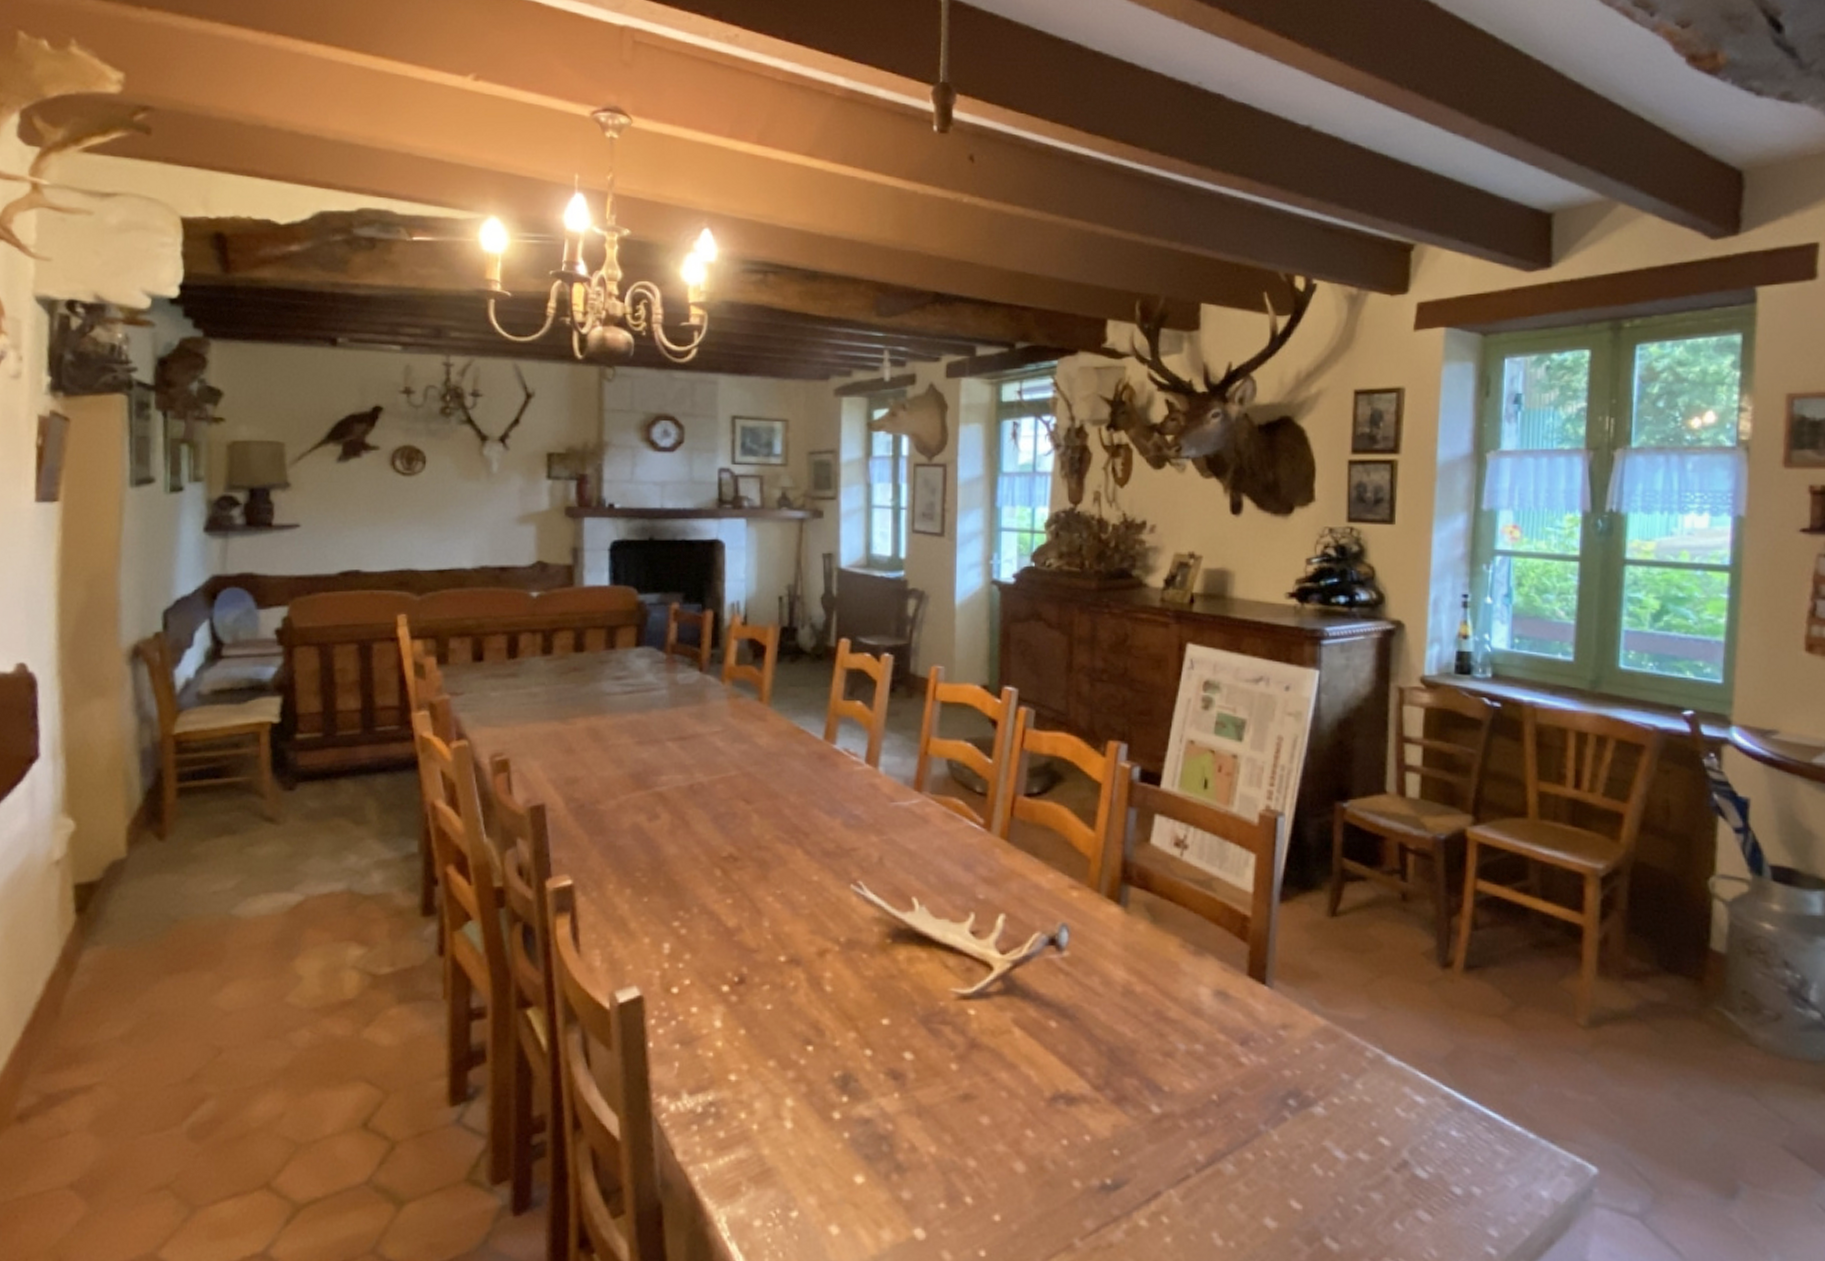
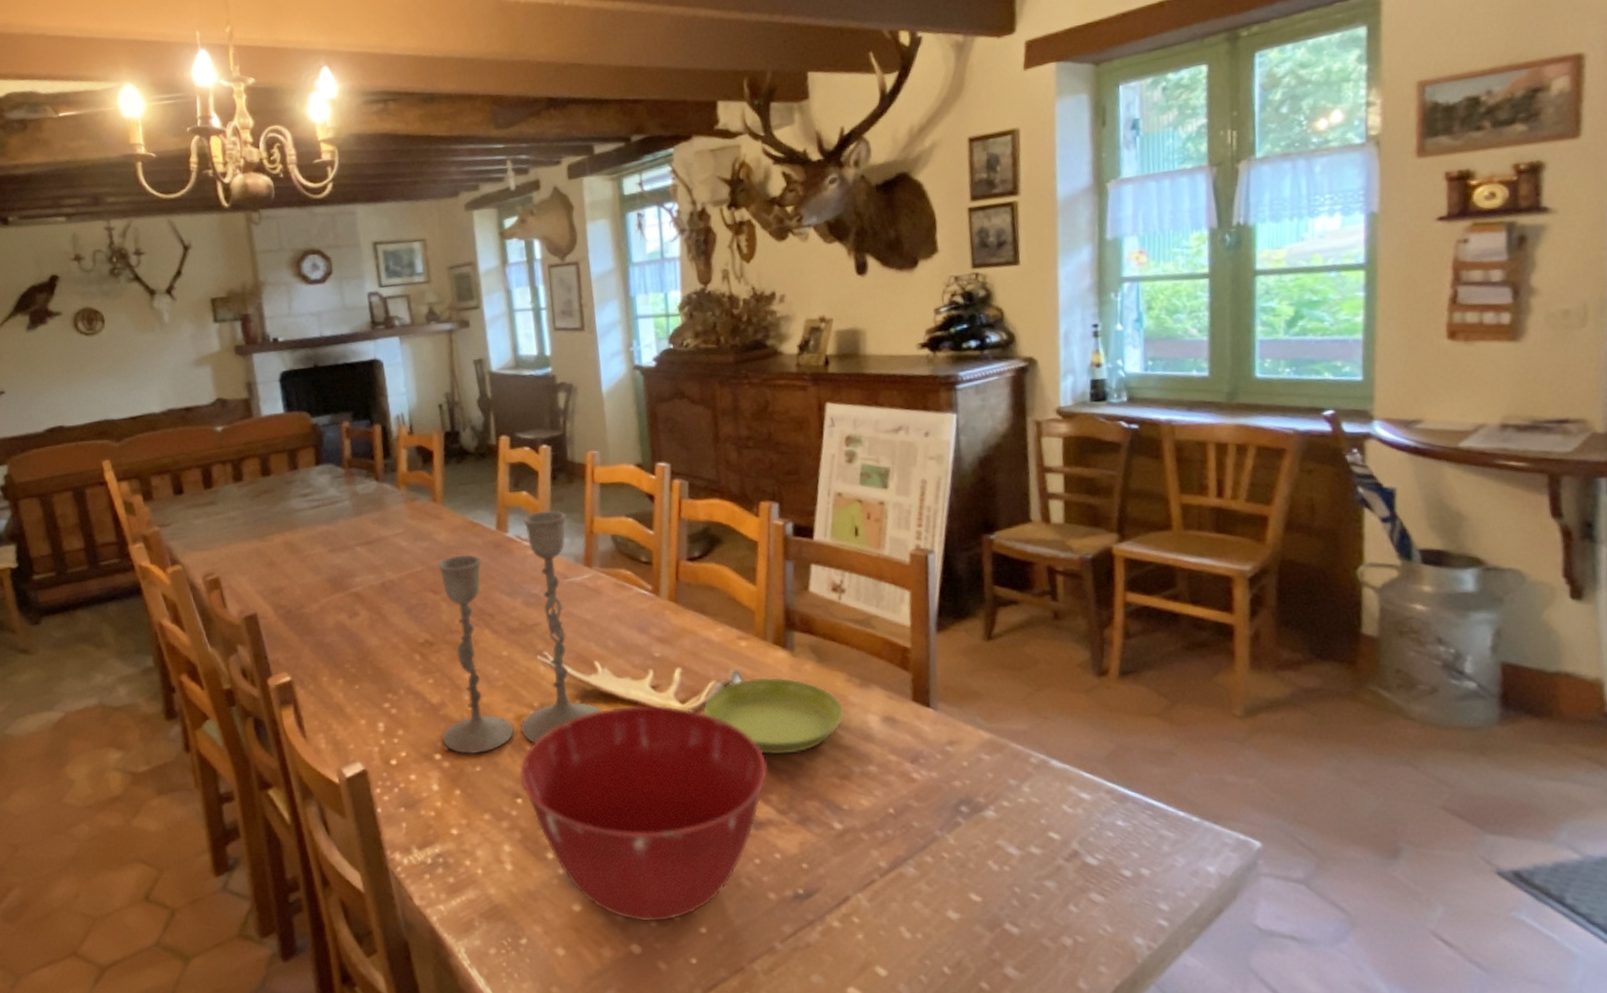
candlestick: none [733,725,915,990] -> present [437,510,603,755]
mixing bowl: none [814,951,1086,1204] -> present [519,705,768,922]
saucer: none [1022,933,1176,1023] -> present [702,677,845,756]

